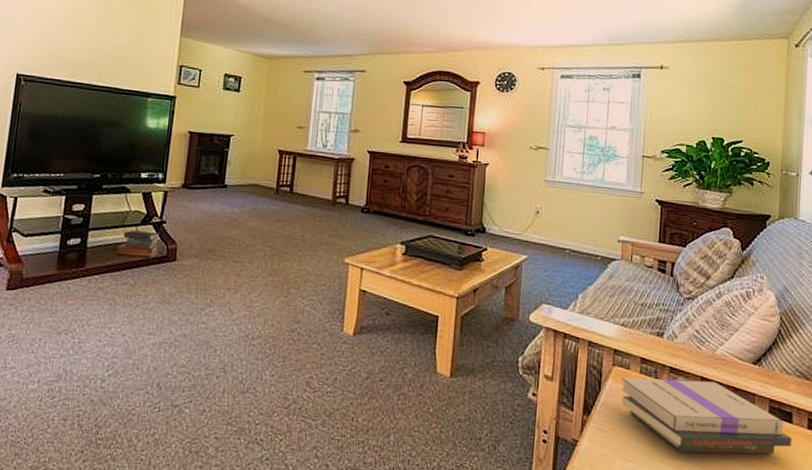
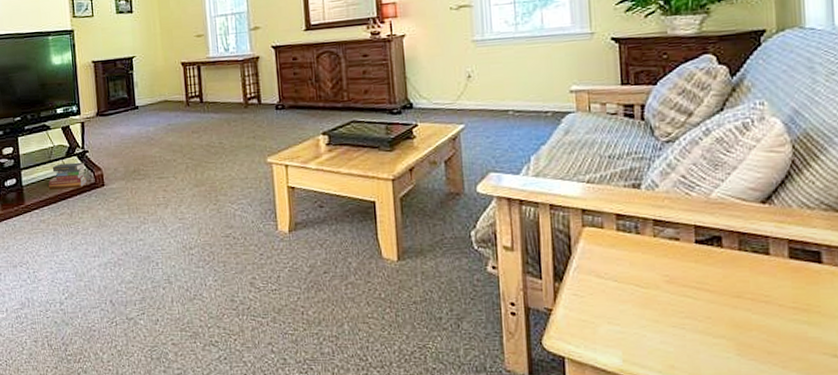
books: present [621,377,791,455] -> none [595,228,823,310]

